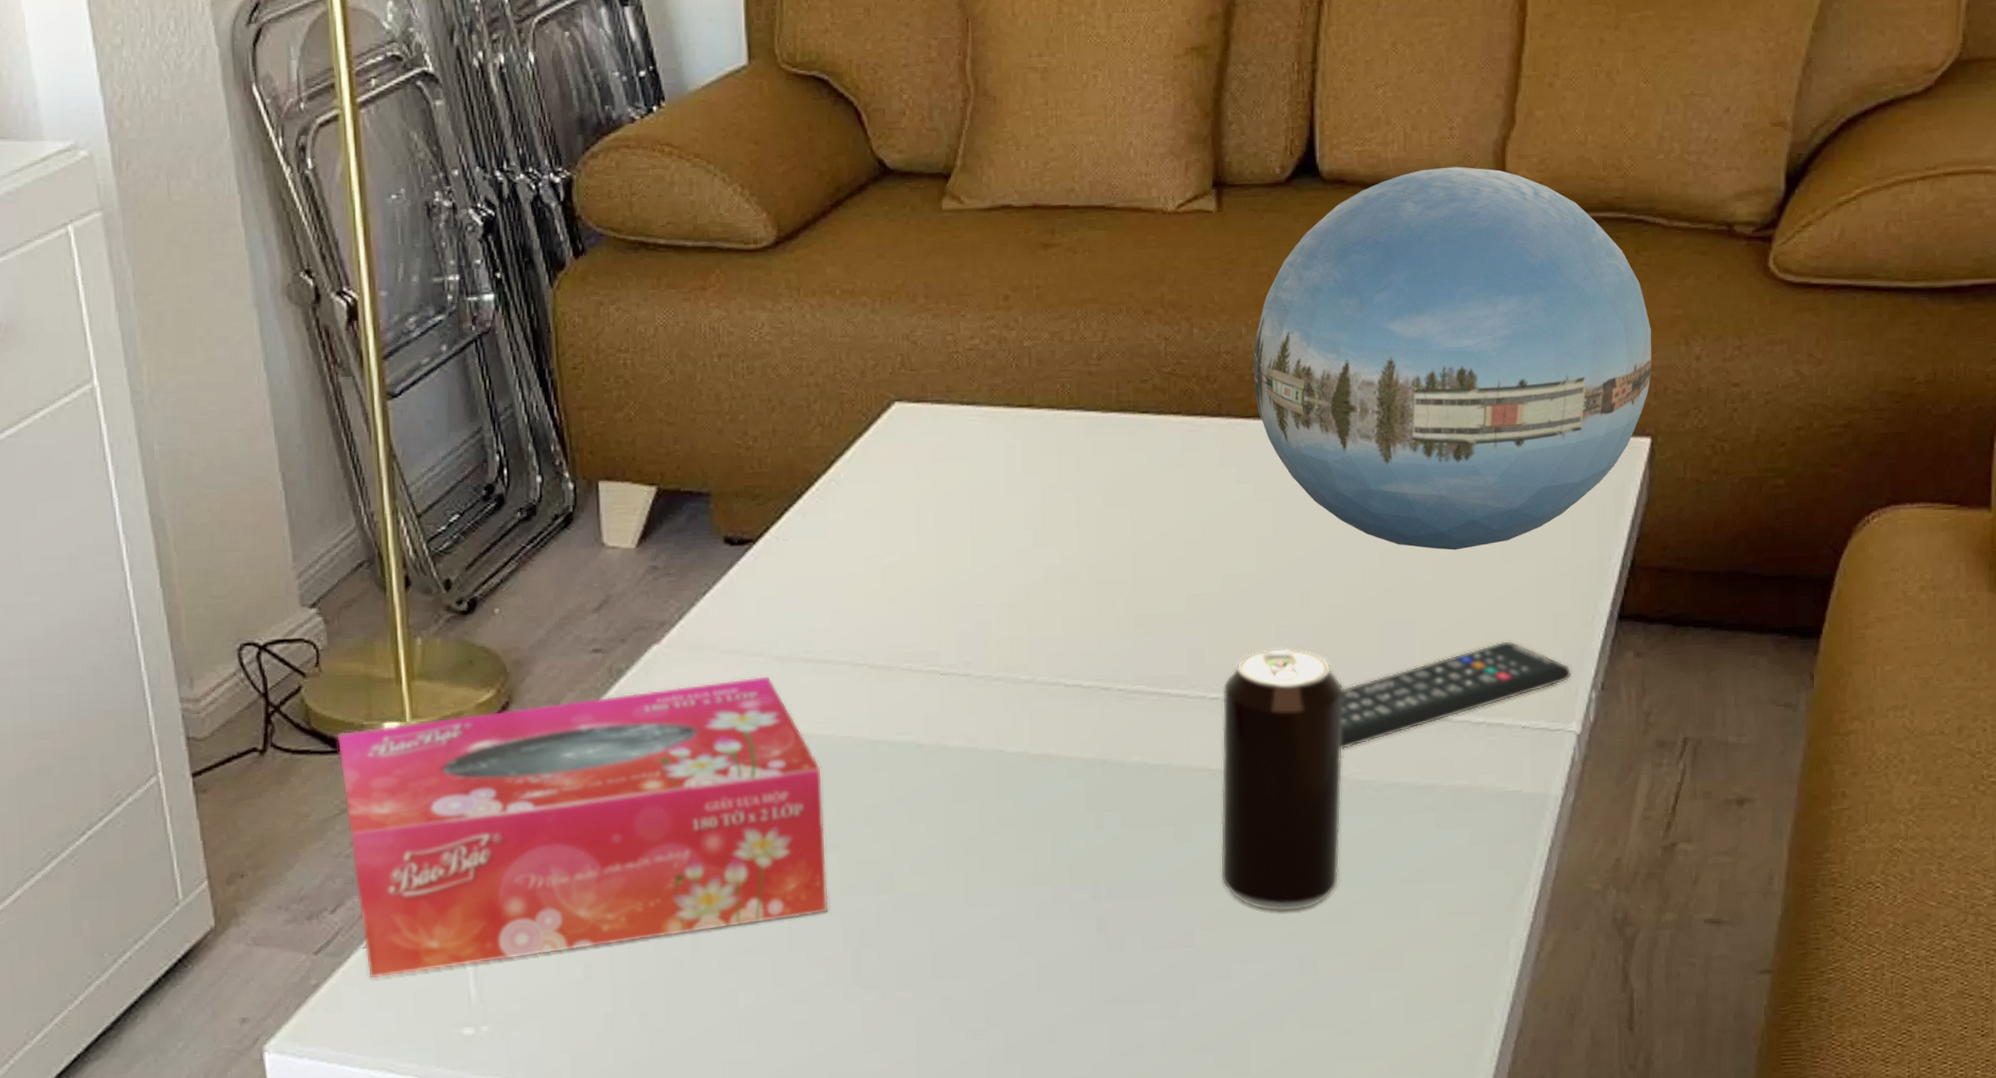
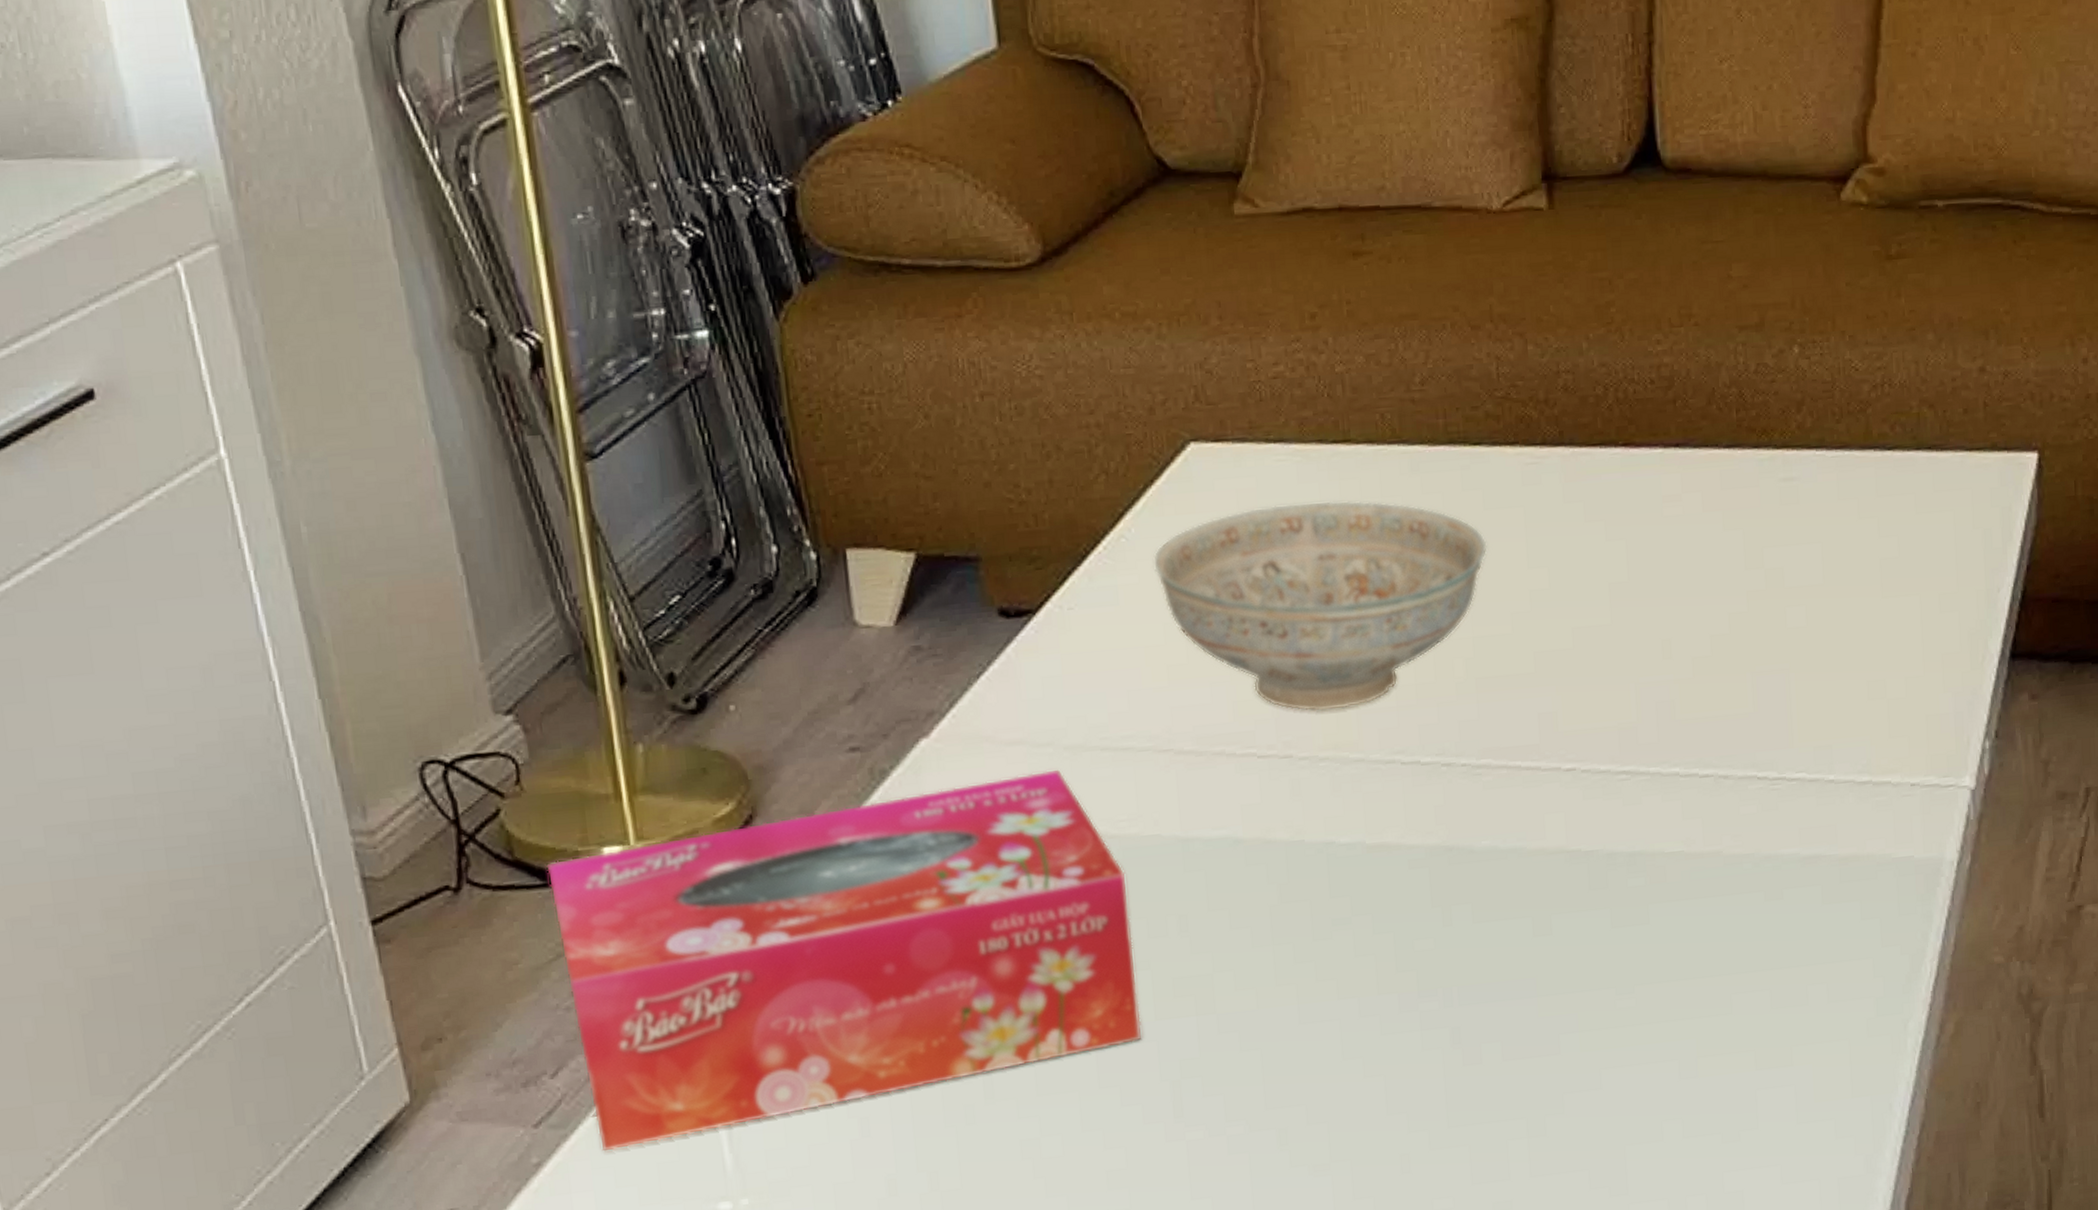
decorative bowl: none [858,456,1150,638] -> present [1153,500,1488,712]
beverage can: present [1220,648,1344,912] -> none [1579,708,1718,1009]
decorative orb: present [1253,166,1651,550] -> none [1595,150,2036,589]
remote control: present [1341,641,1572,751] -> none [1712,688,1963,822]

